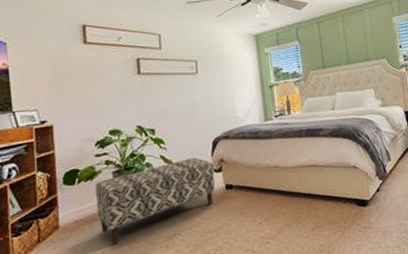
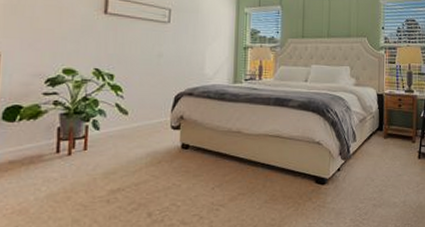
bench: present [94,157,215,246] -> none [35,111,172,194]

